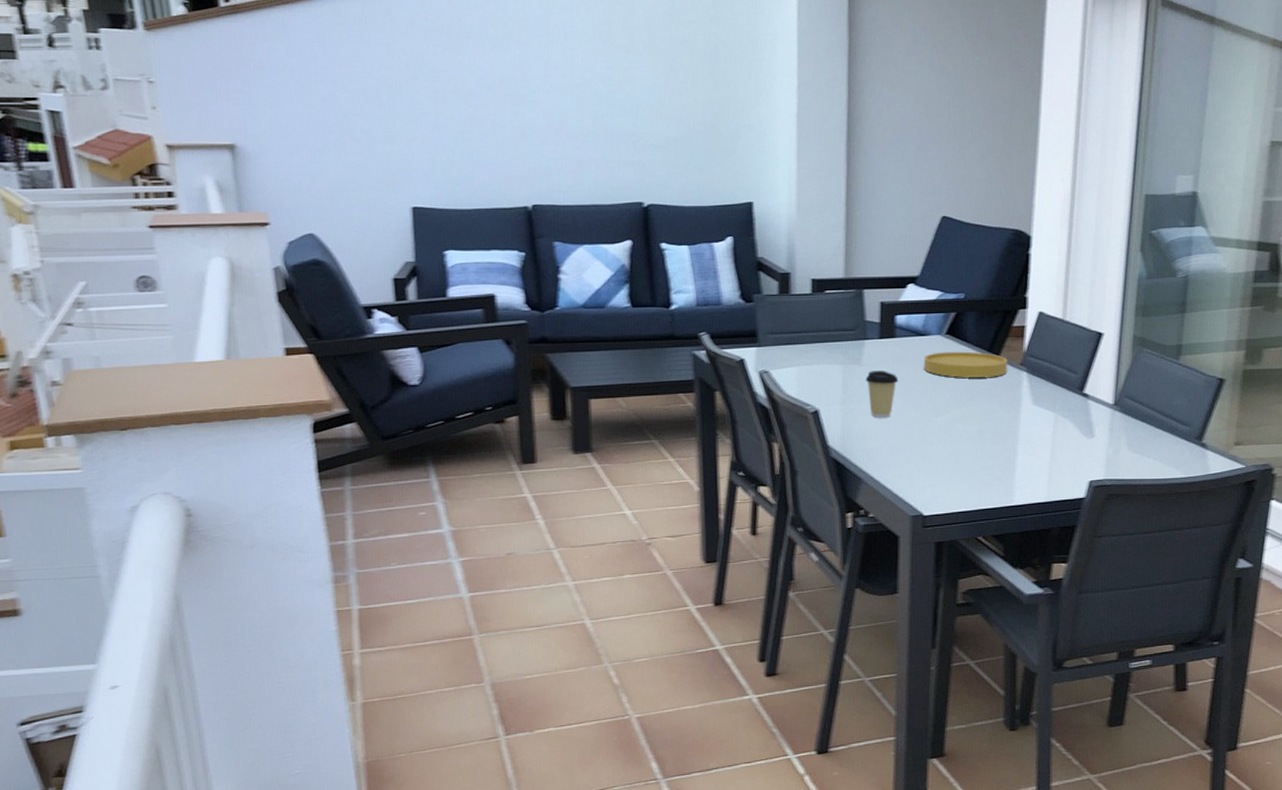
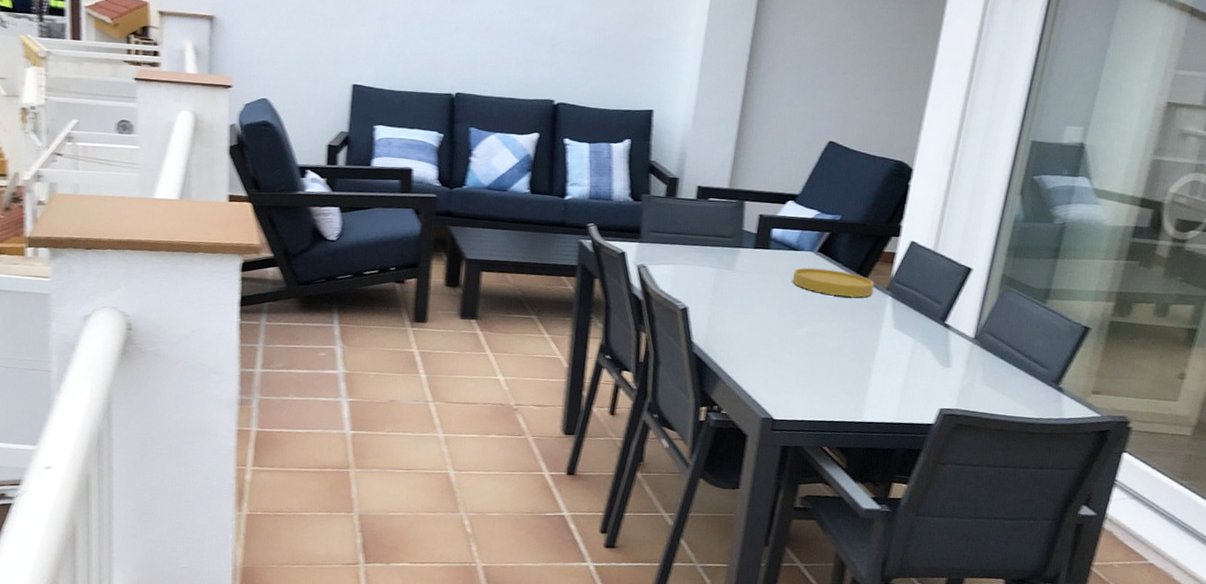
coffee cup: present [865,371,899,419] -> none [735,277,767,323]

